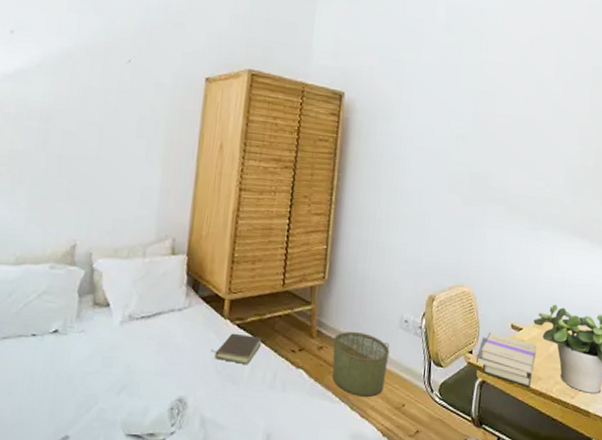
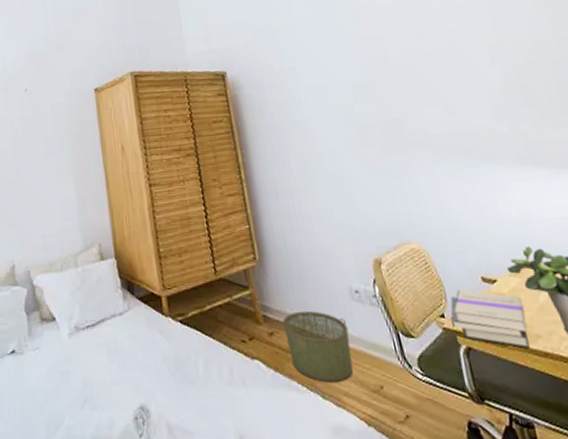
book: present [211,333,262,364] -> none [160,330,209,362]

